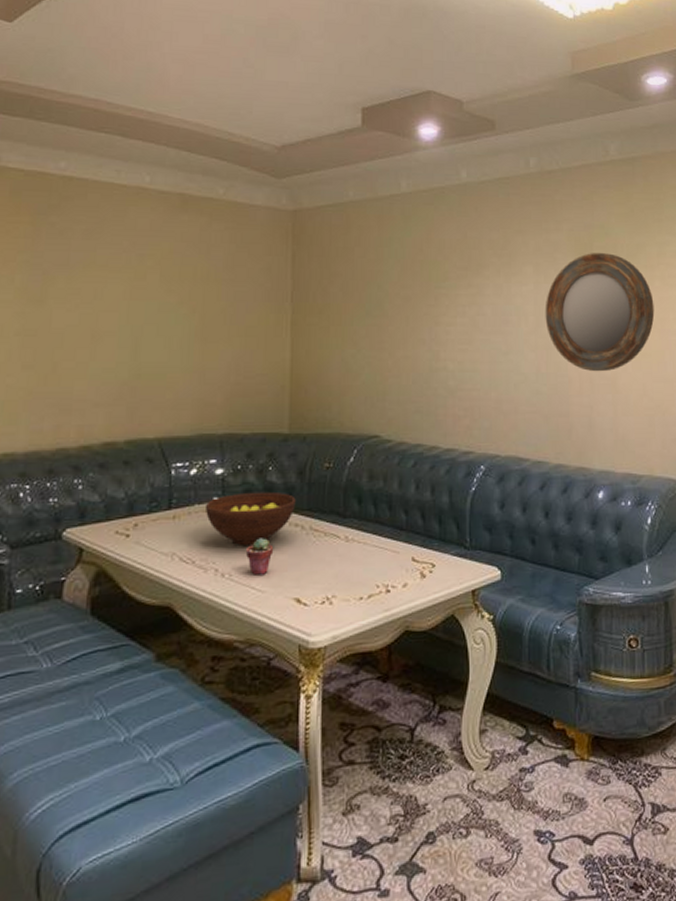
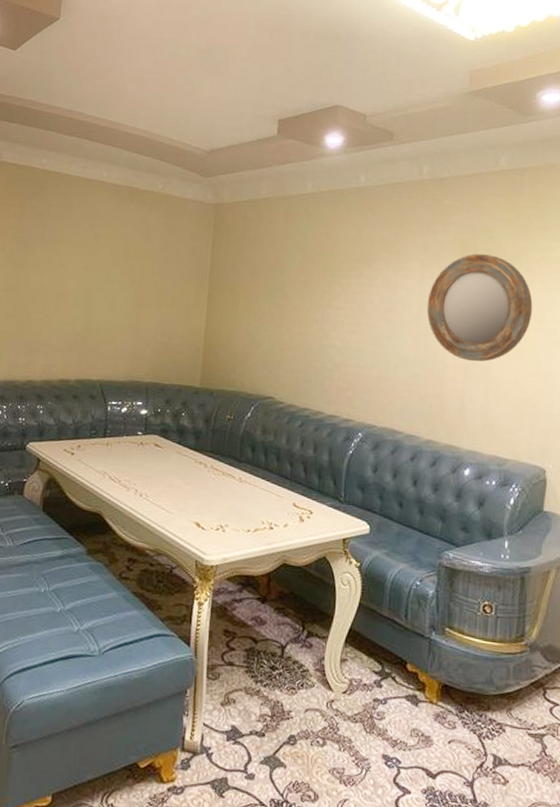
fruit bowl: present [204,491,296,547] -> none [131,431,202,475]
potted succulent: present [246,538,274,575] -> none [160,469,182,500]

